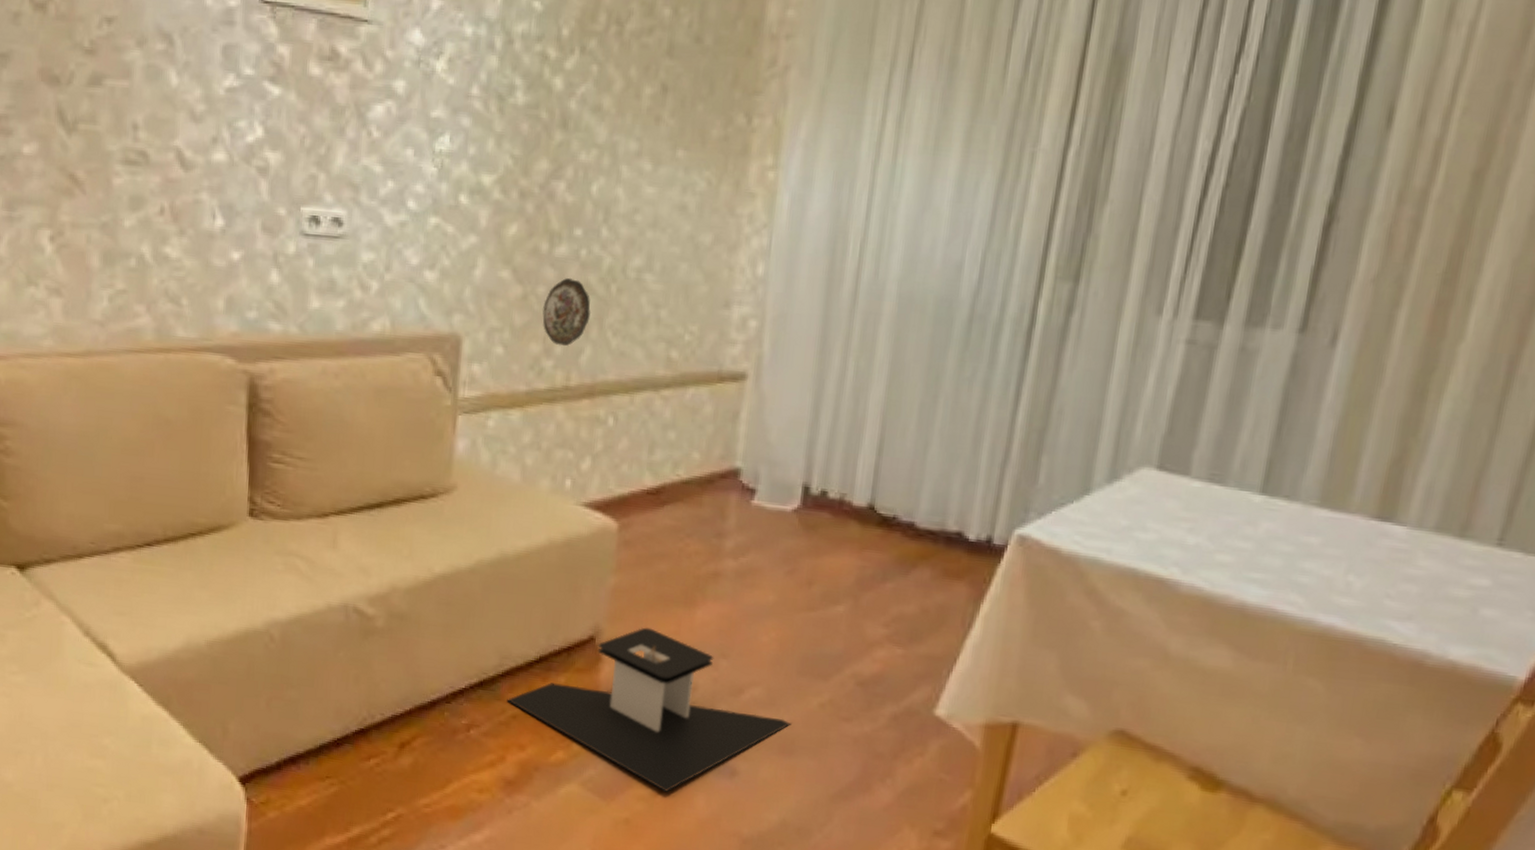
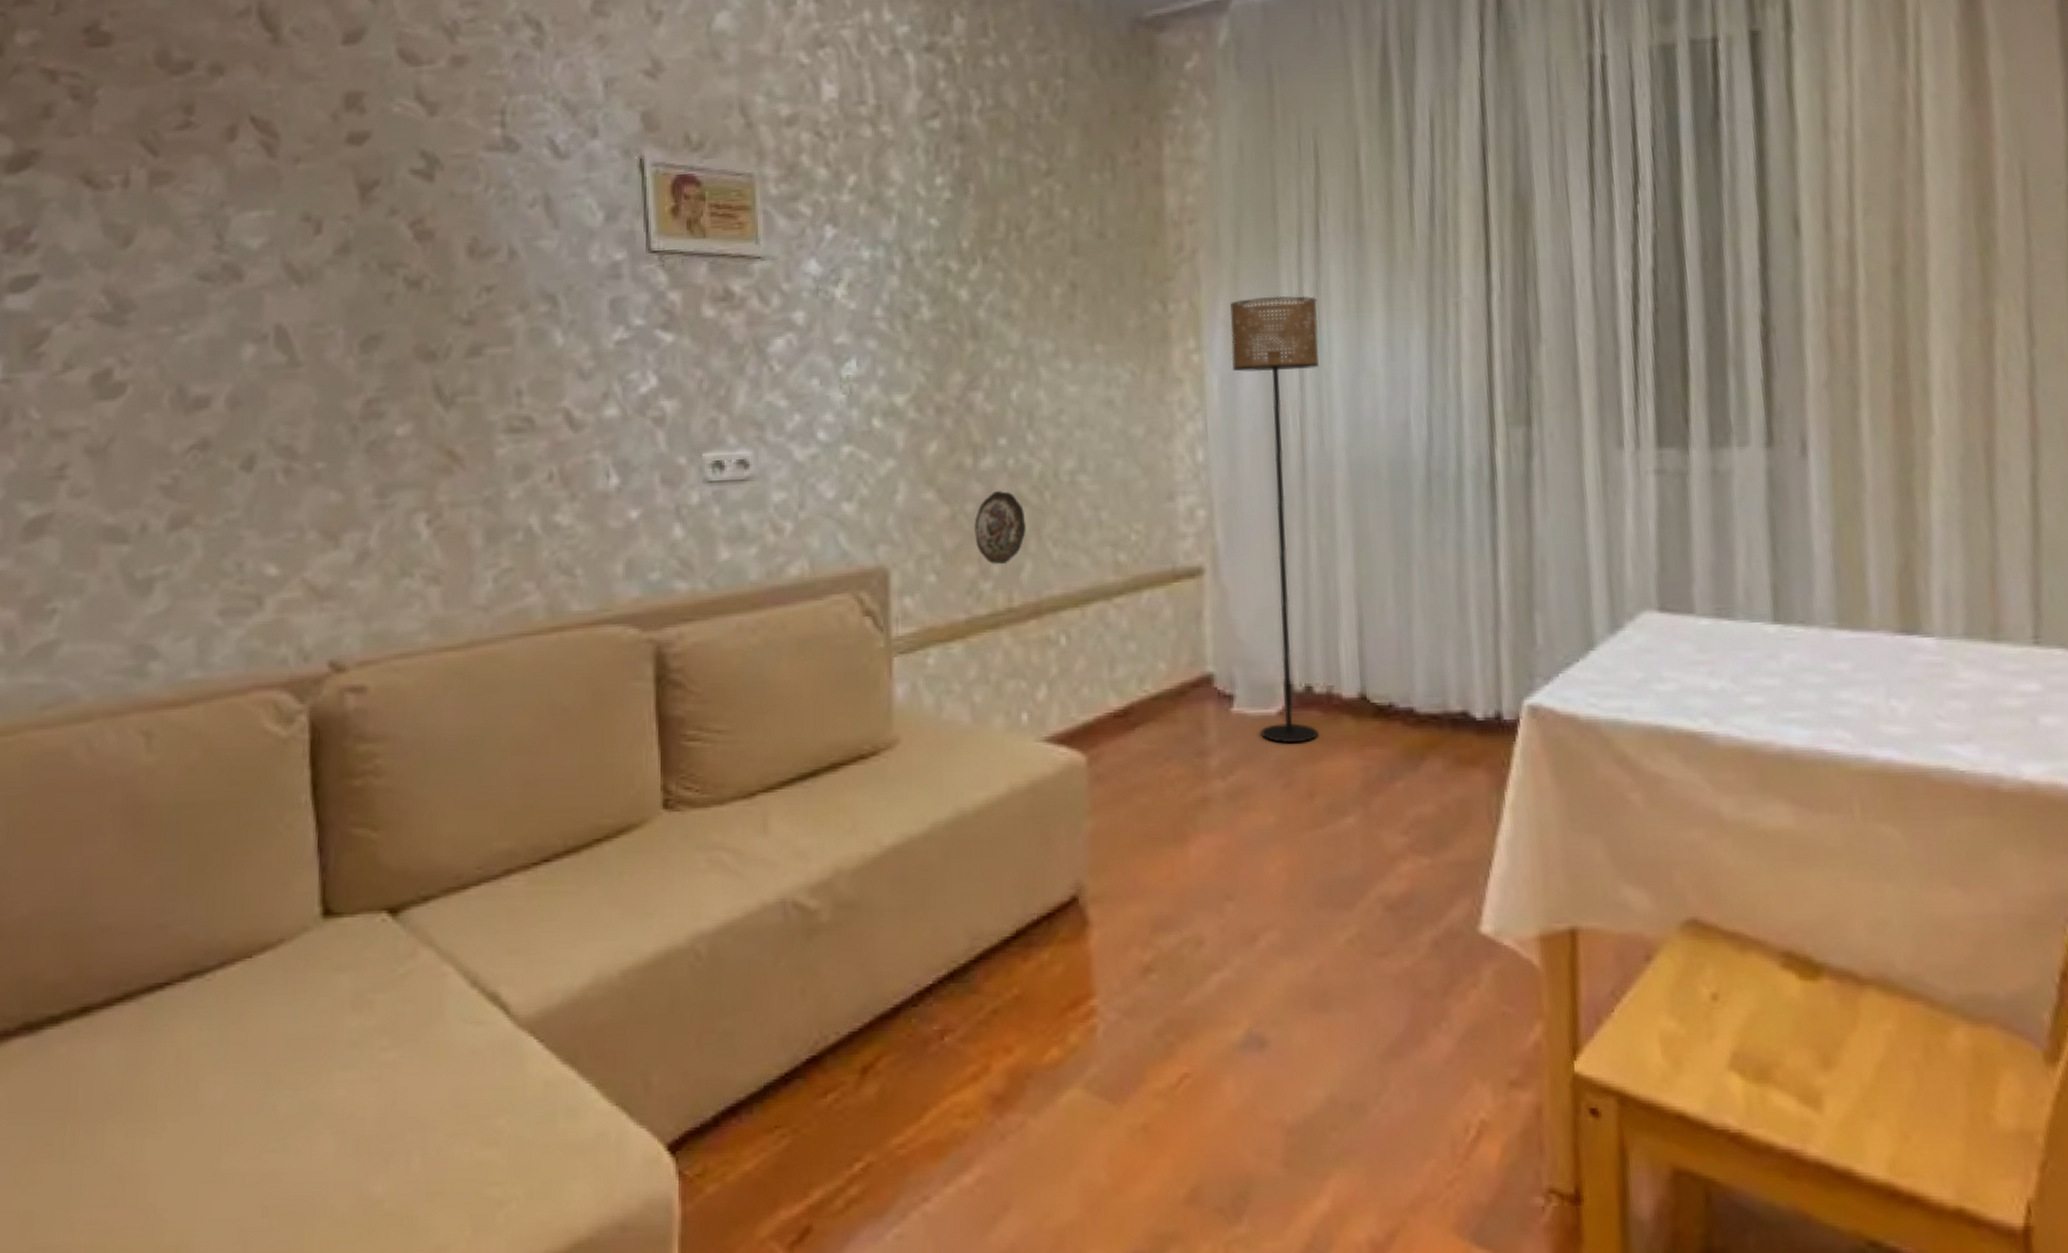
side table: present [507,627,792,792] -> none [984,876,1320,1081]
floor lamp: none [773,122,898,539] -> present [1230,296,1319,743]

